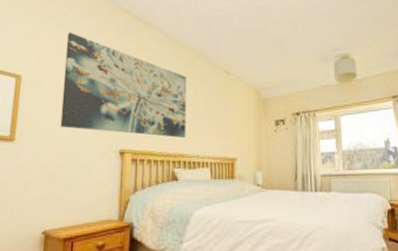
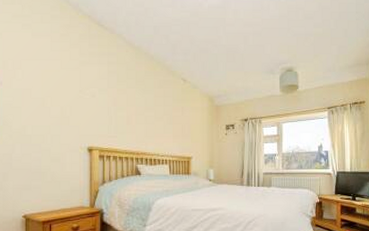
wall art: present [60,32,187,138] -> none [31,34,147,139]

